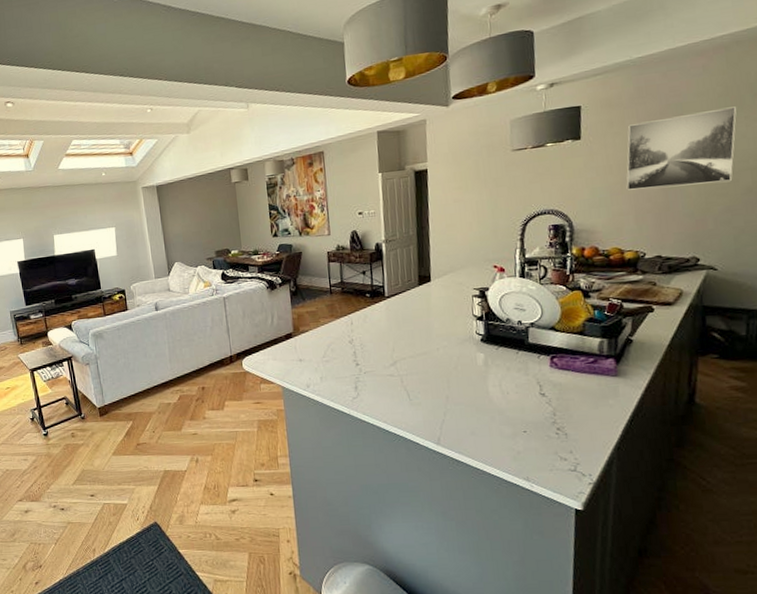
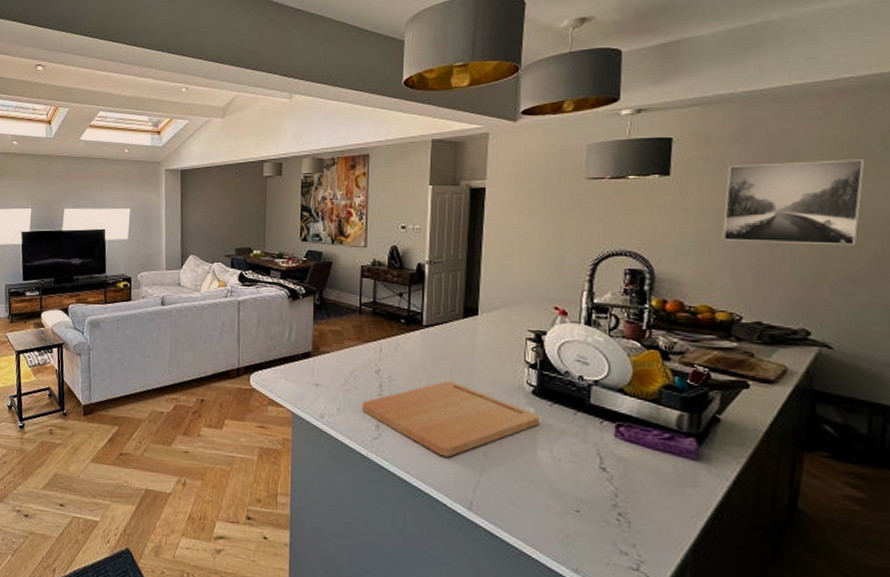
cutting board: none [341,341,489,405] -> present [362,381,539,457]

